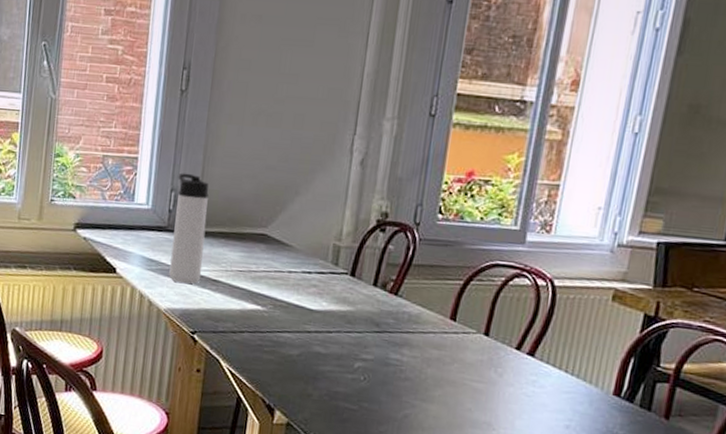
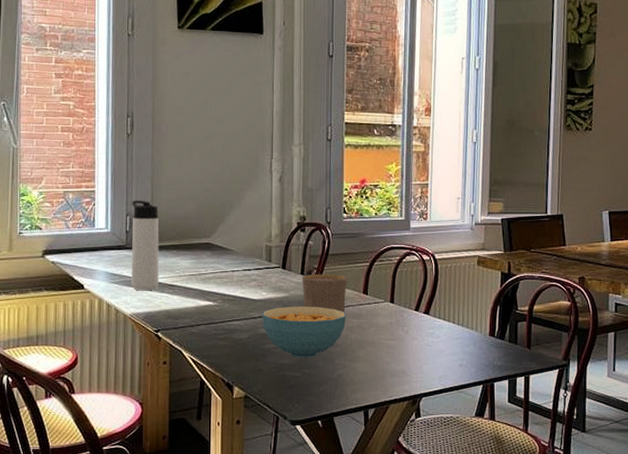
cereal bowl: none [318,322,424,390] -> present [262,306,346,358]
cup: none [371,287,433,340] -> present [301,274,348,313]

